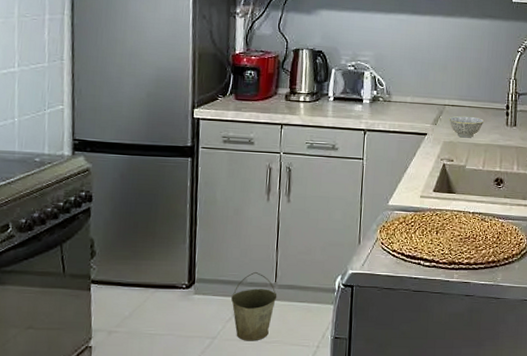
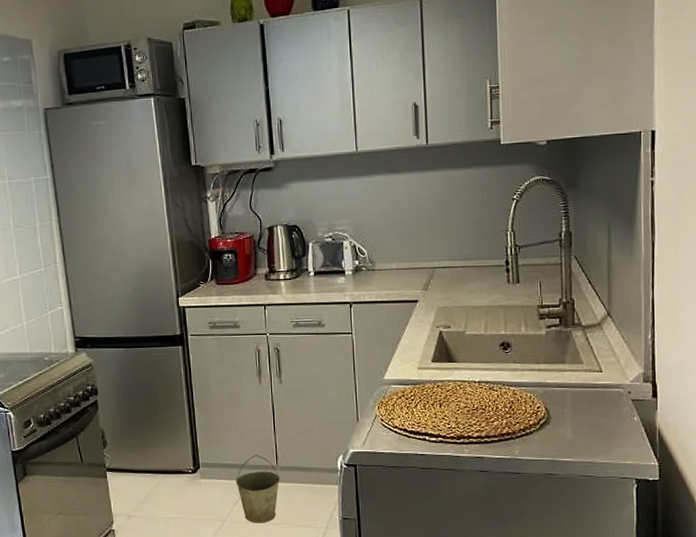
bowl: present [449,116,485,138] -> none [441,277,482,301]

